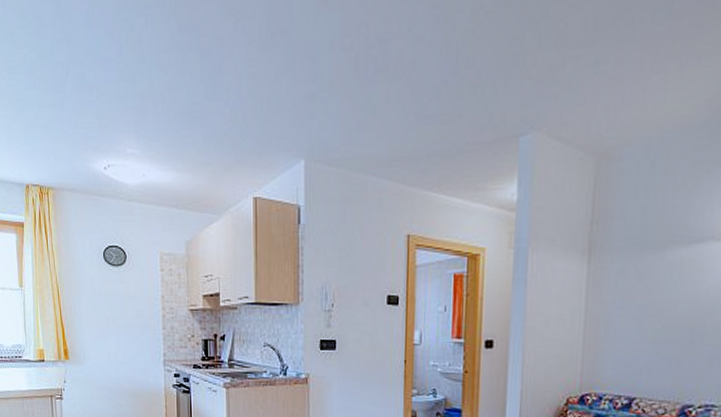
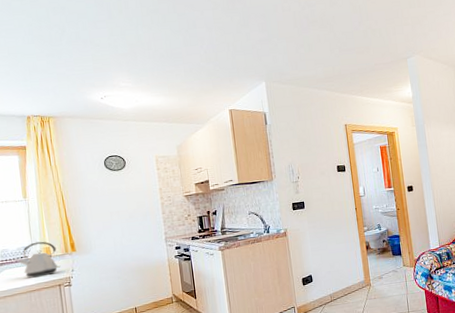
kettle: none [13,341,53,383] -> present [18,241,61,278]

